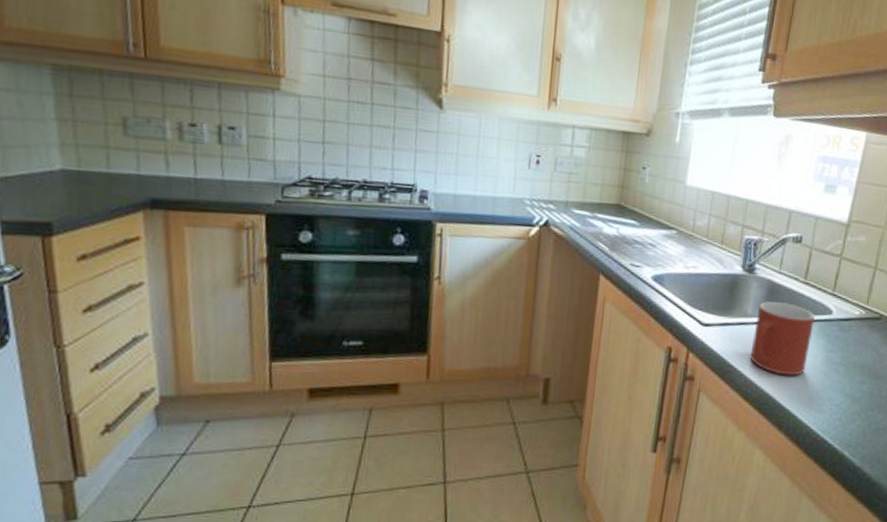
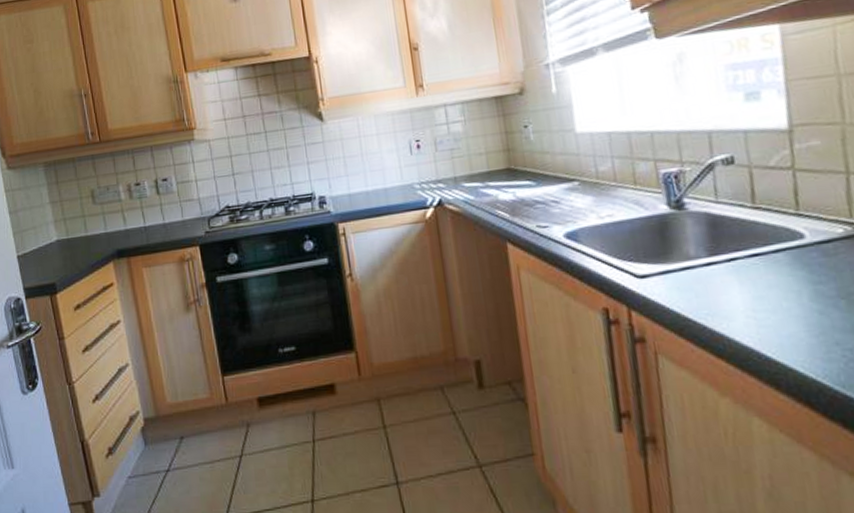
mug: present [750,300,815,376] -> none [701,234,790,322]

